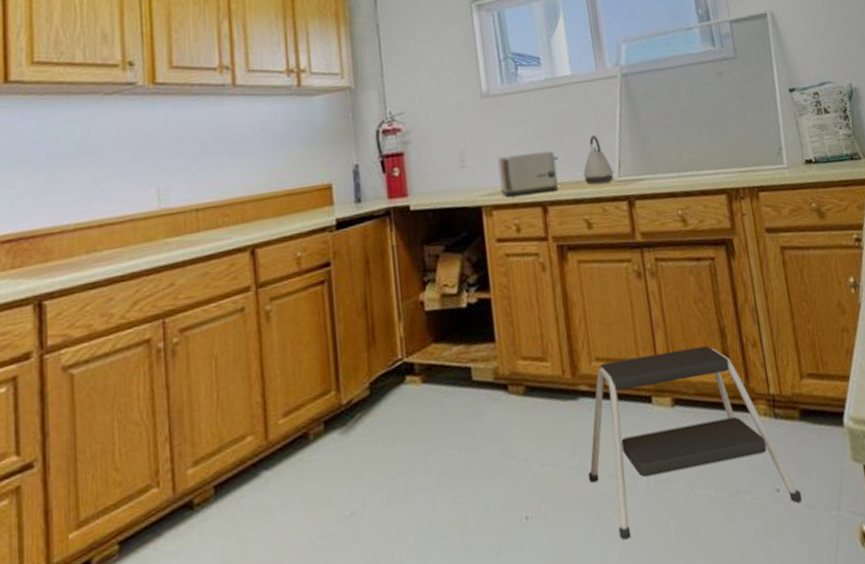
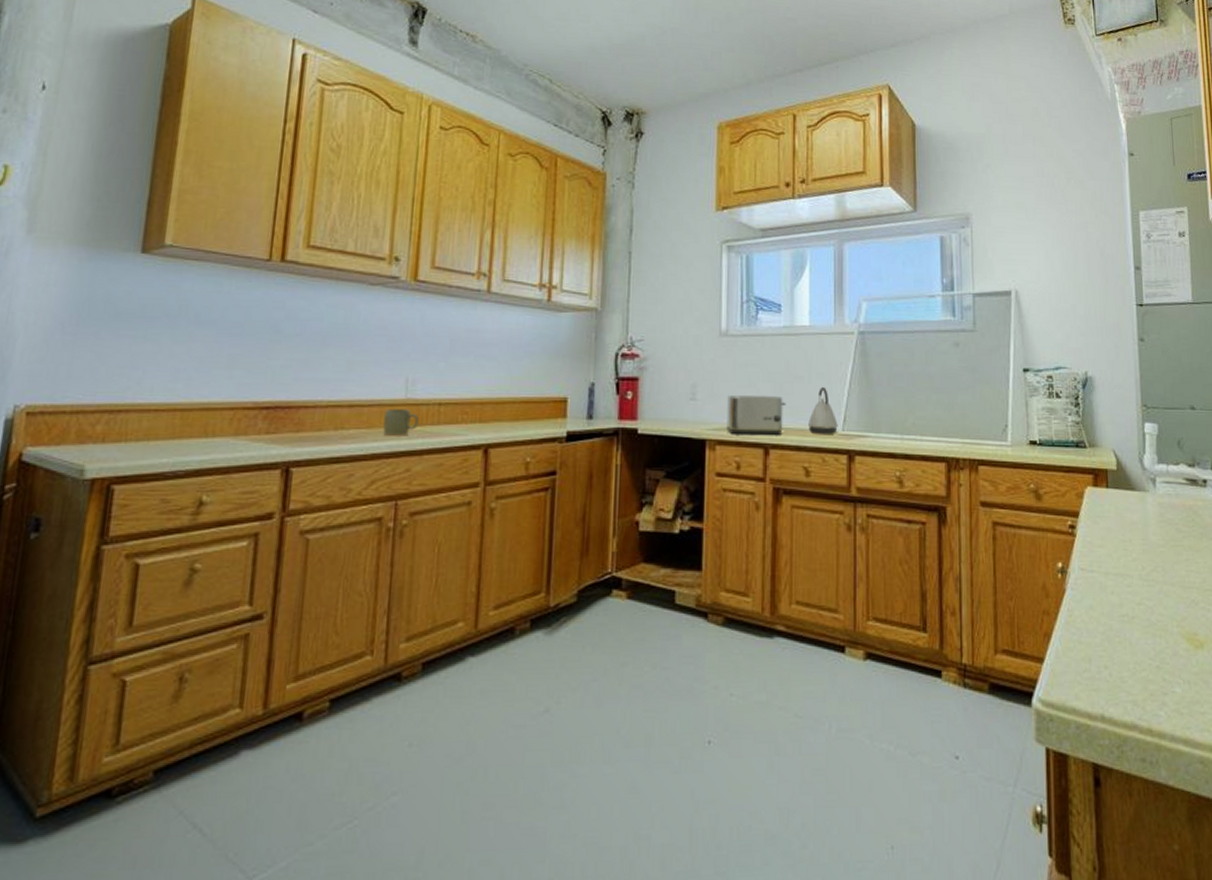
mug: none [137,220,178,252] -> present [382,409,420,436]
step stool: present [588,345,802,540] -> none [773,606,979,779]

